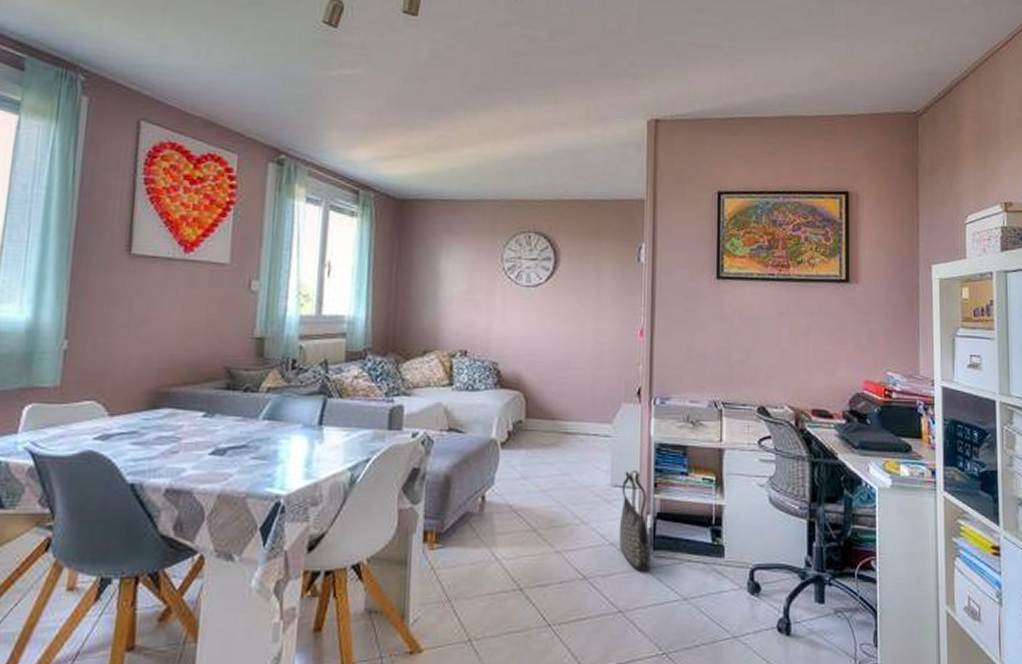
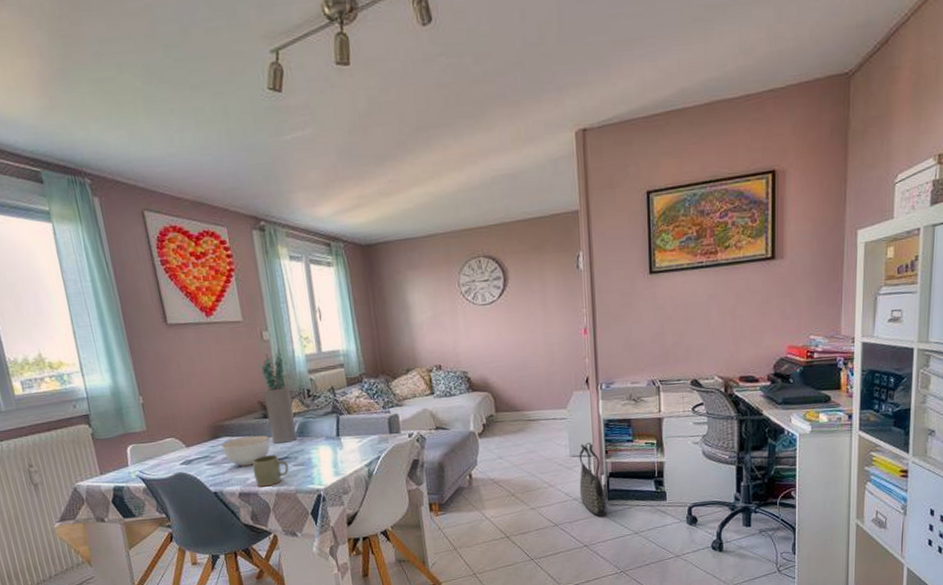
bowl: none [159,411,228,451] -> present [222,435,270,466]
mug: none [193,439,245,484] -> present [252,454,289,487]
vase: none [229,304,271,426] -> present [261,349,297,444]

